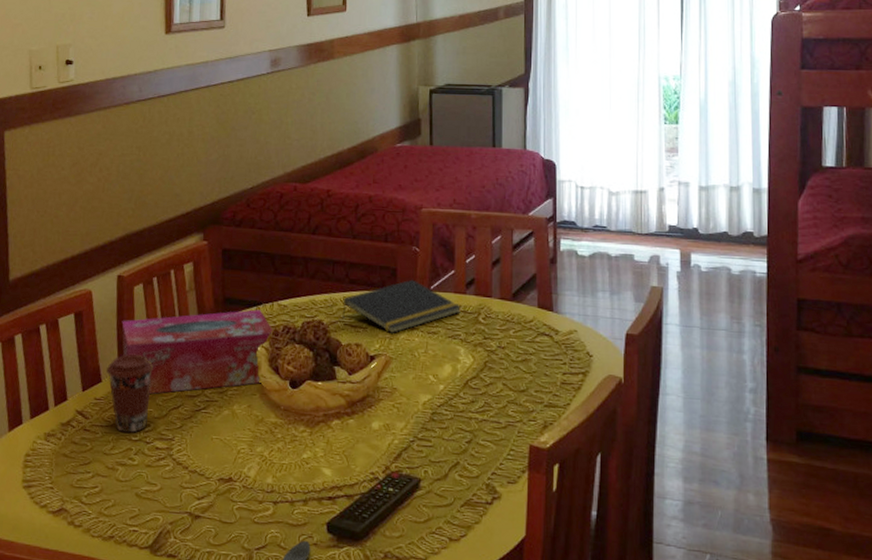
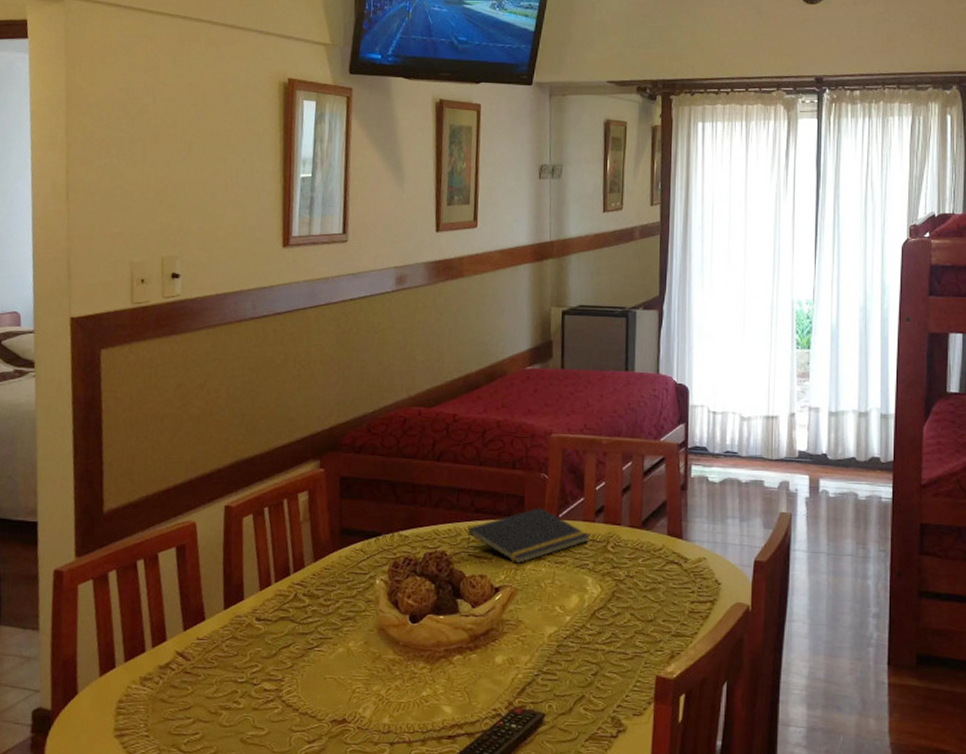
coffee cup: present [106,354,154,434] -> none [211,590,263,675]
tissue box: present [121,309,275,394] -> none [228,540,395,632]

